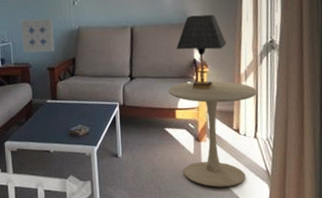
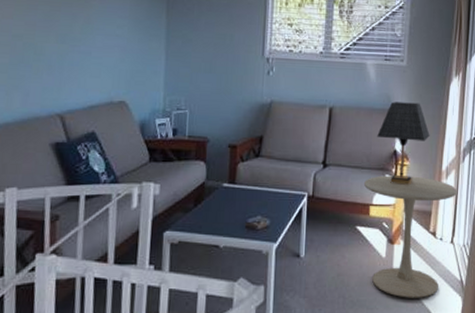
wall art: present [21,19,54,53] -> none [202,85,241,127]

